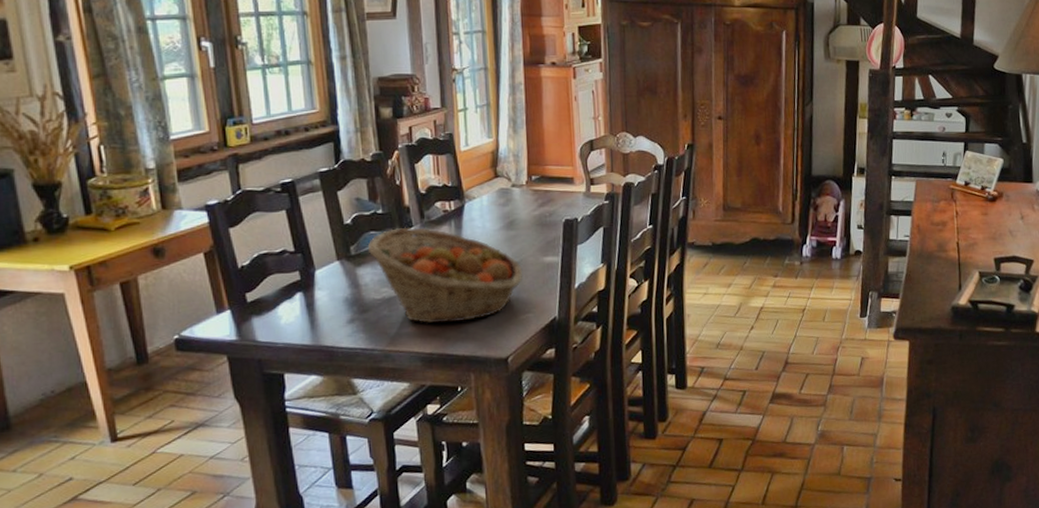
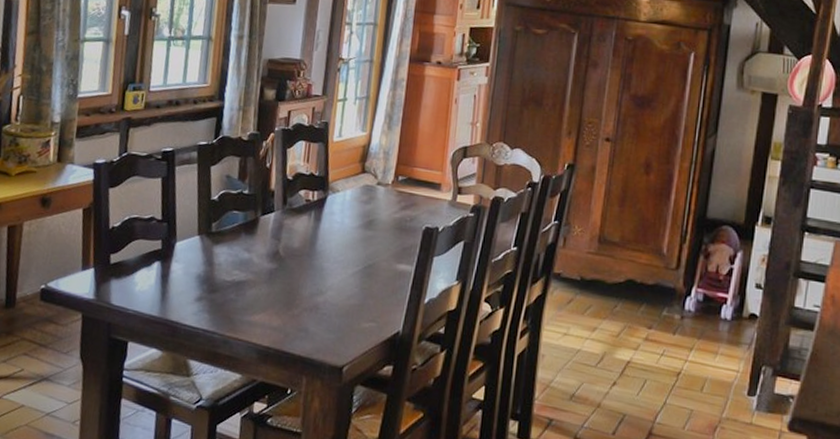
fruit basket: present [367,227,524,323] -> none [227,211,373,320]

